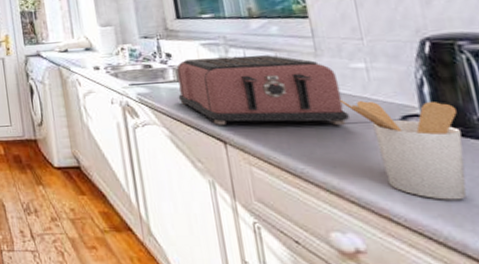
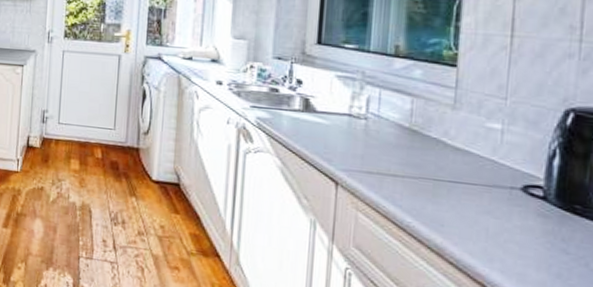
toaster: present [176,54,349,126] -> none [299,89,471,186]
utensil holder: present [338,99,467,200] -> none [464,158,580,278]

